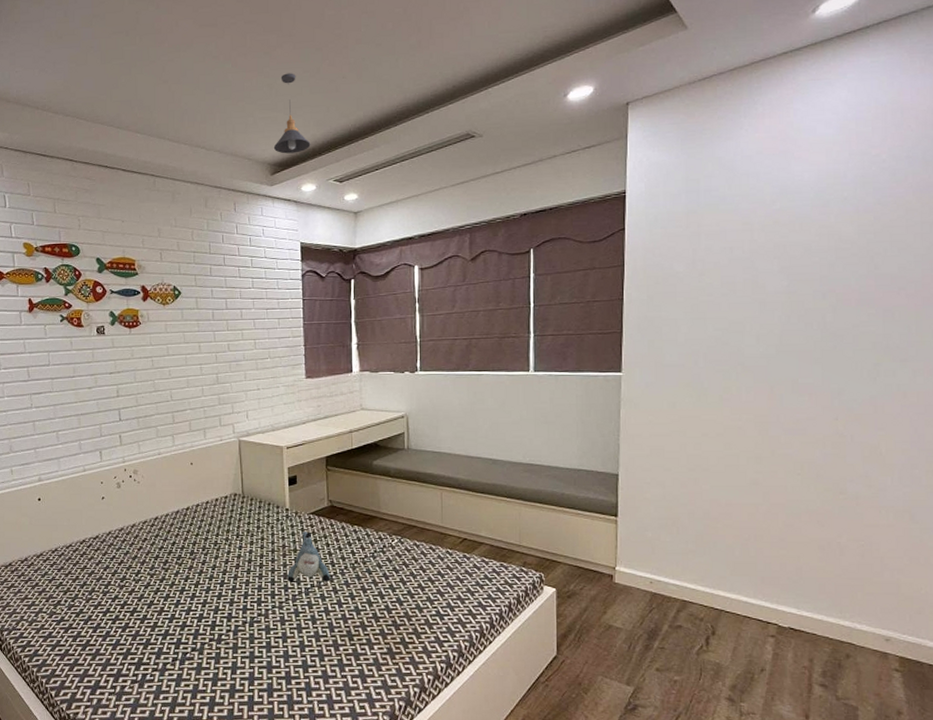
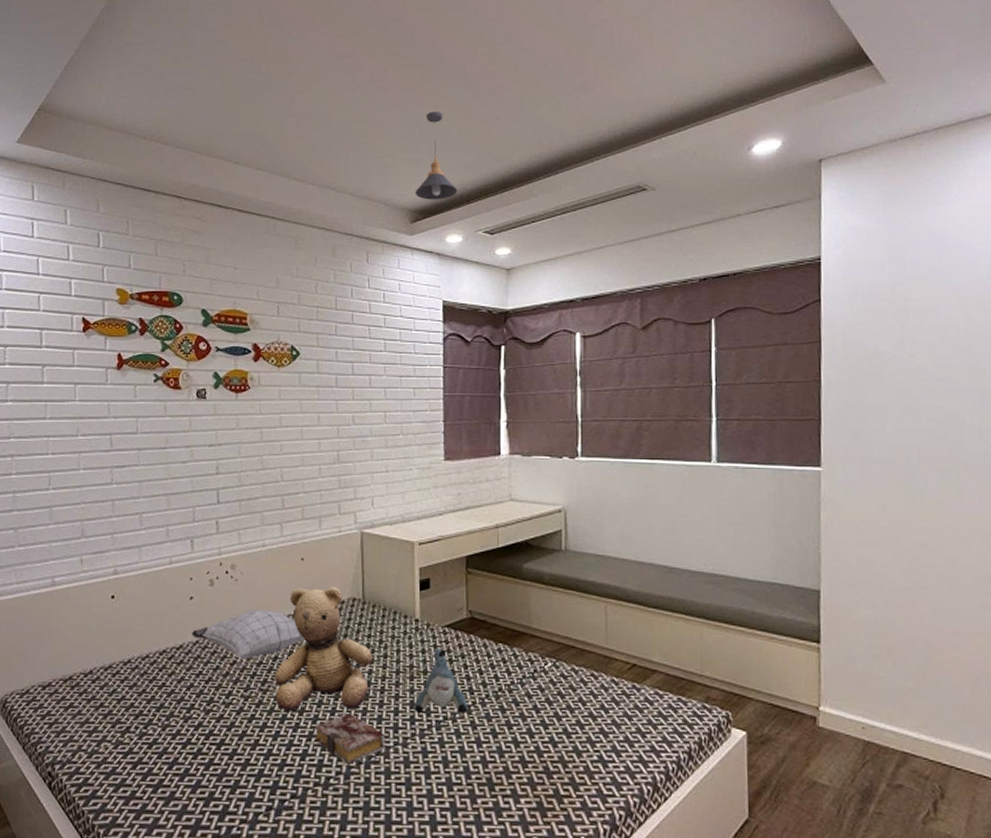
pillow: none [105,505,197,545] -> present [192,609,306,659]
teddy bear: none [173,484,252,584] -> present [274,586,373,711]
book: none [208,584,265,623] -> present [314,712,386,764]

